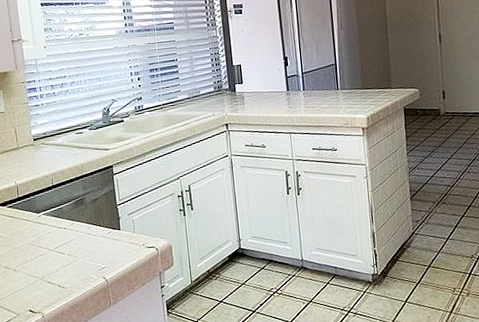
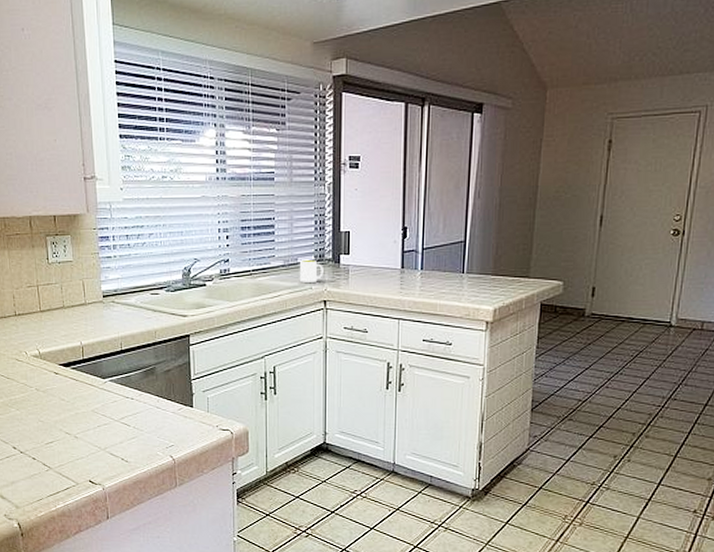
mug: none [201,91,223,111] -> present [299,260,323,282]

